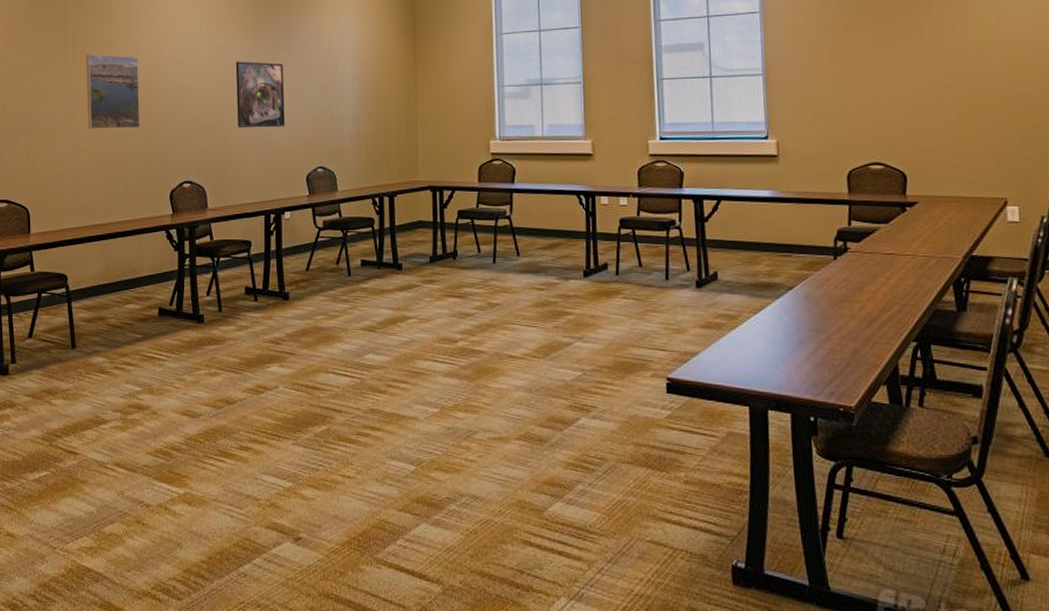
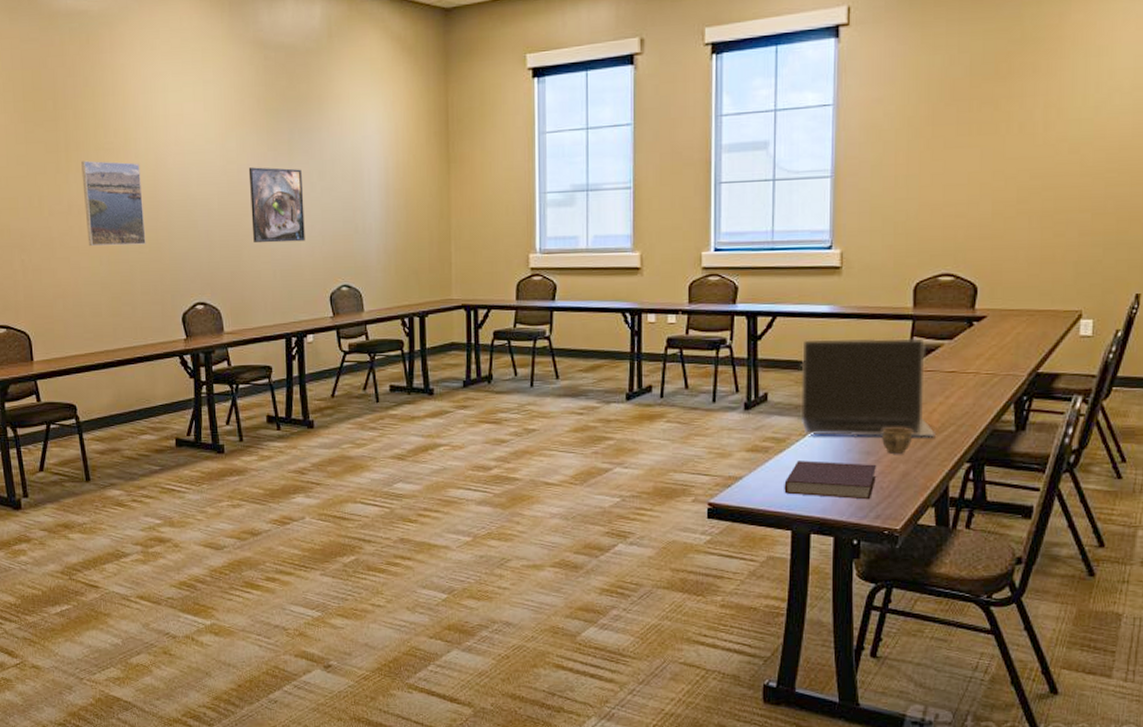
notebook: none [739,337,827,377] -> present [784,461,877,500]
laptop: none [747,221,881,316] -> present [800,338,936,437]
cup: none [829,306,859,332] -> present [882,427,913,454]

